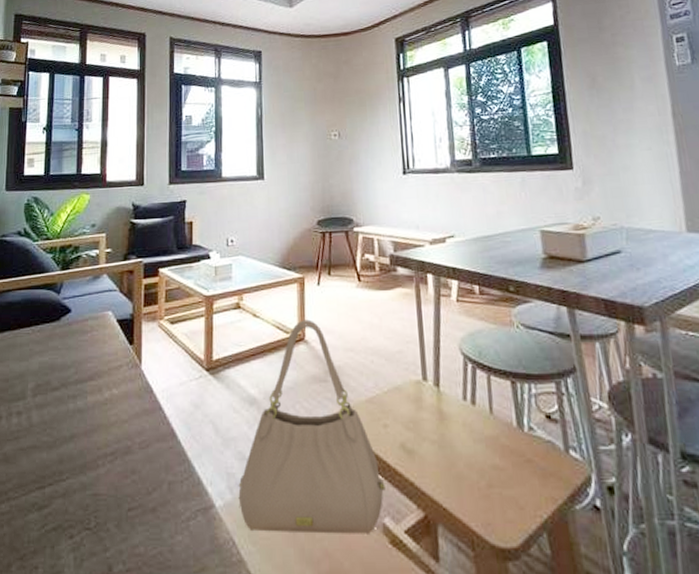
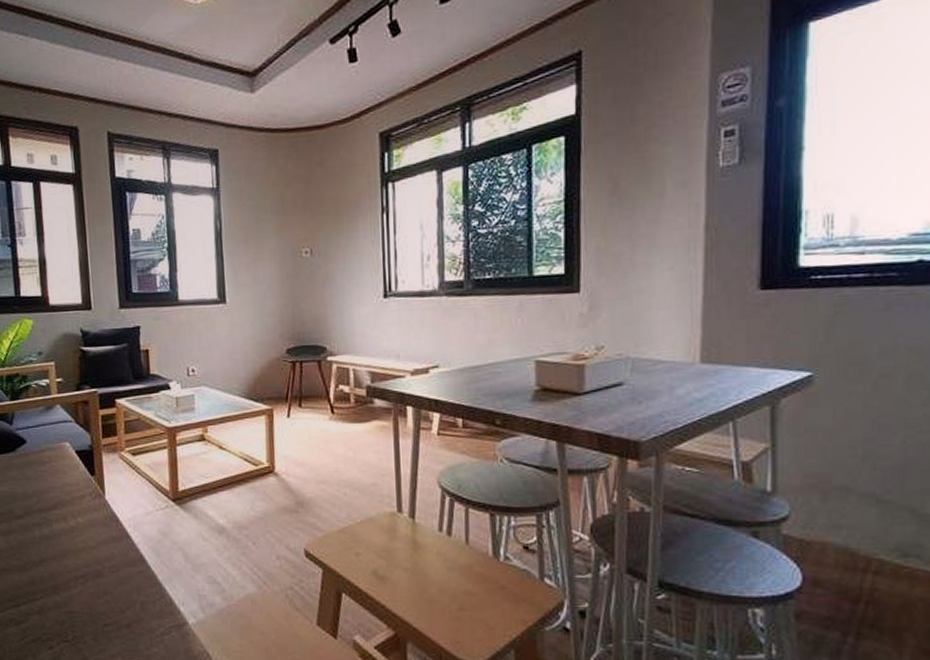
handbag: present [238,319,385,534] -> none [210,452,356,649]

